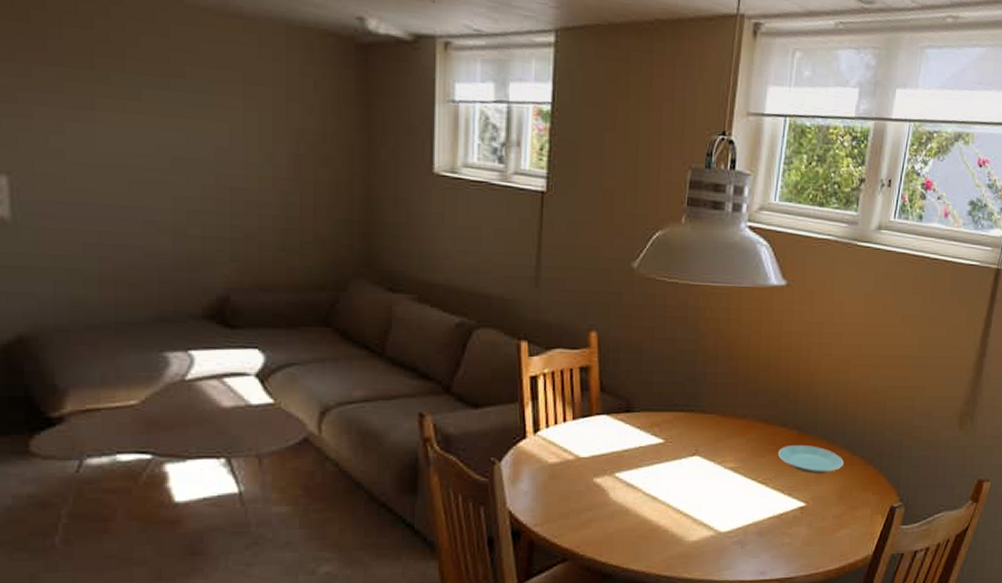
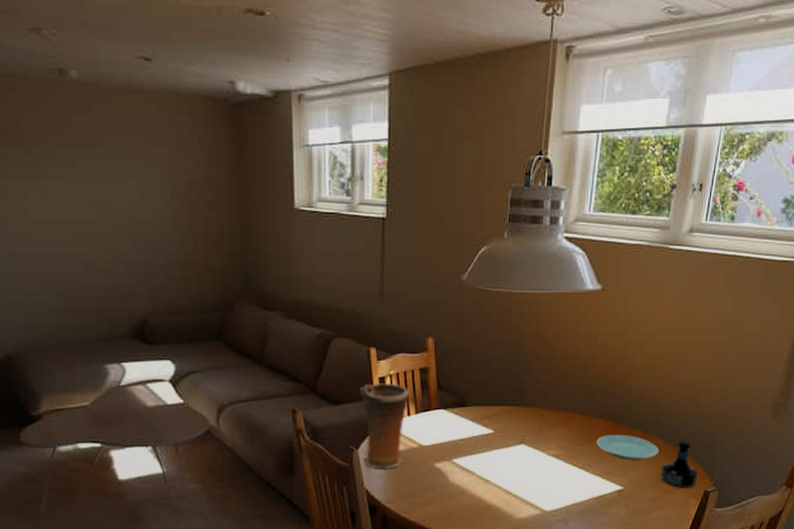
vase: none [506,382,567,485] -> present [360,382,410,469]
tequila bottle: none [845,452,885,504] -> present [661,441,699,488]

